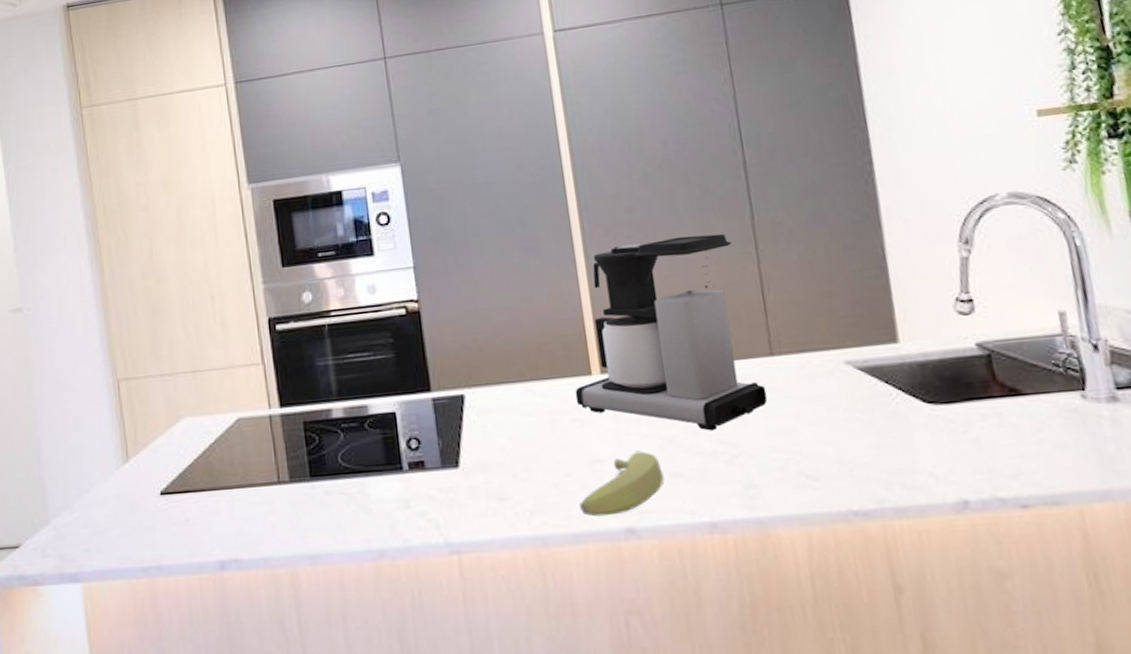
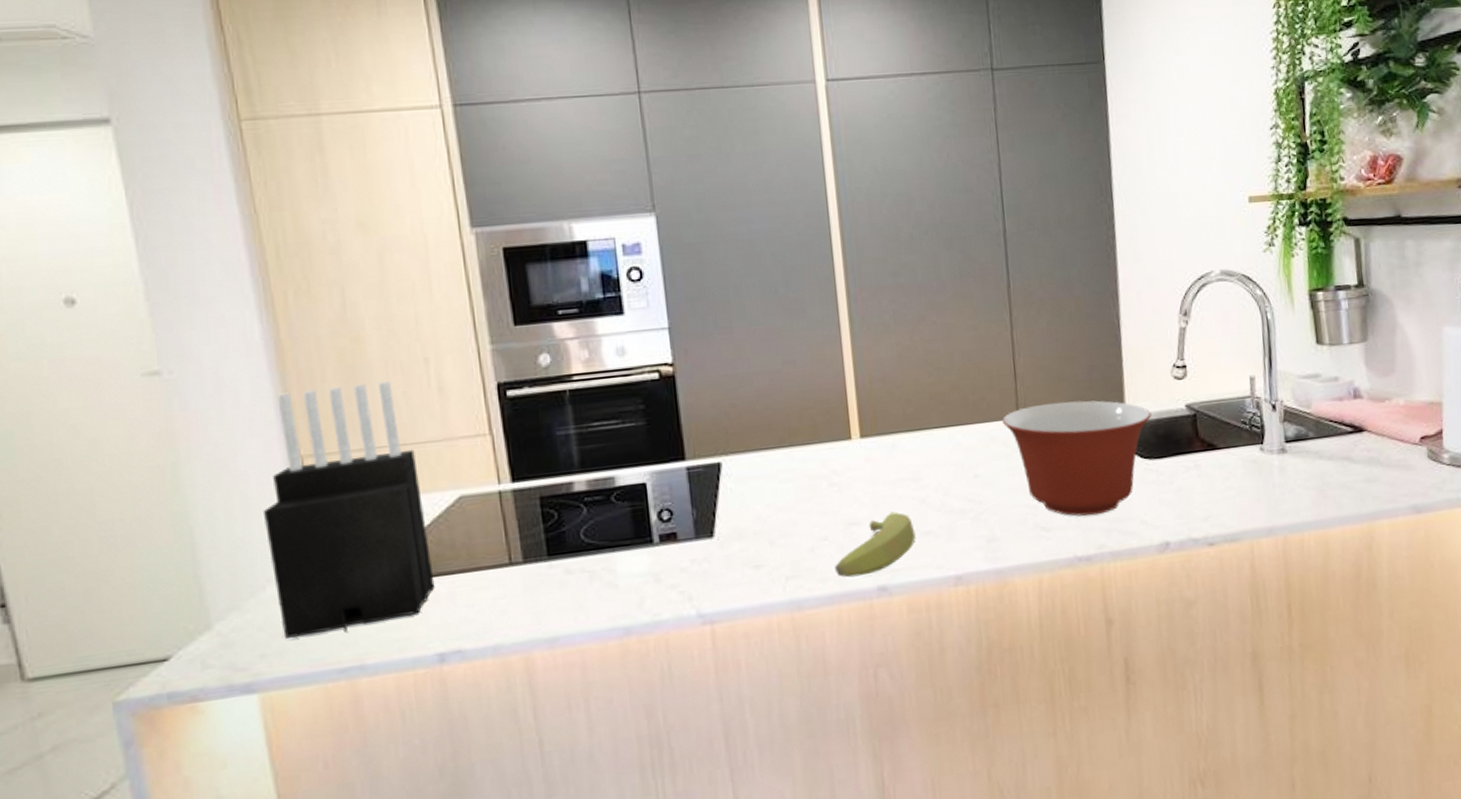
knife block: none [90,316,218,536] -> present [264,381,435,638]
coffee maker: present [575,233,768,431] -> none [834,300,1012,490]
mixing bowl: none [753,338,933,466] -> present [1001,400,1152,516]

